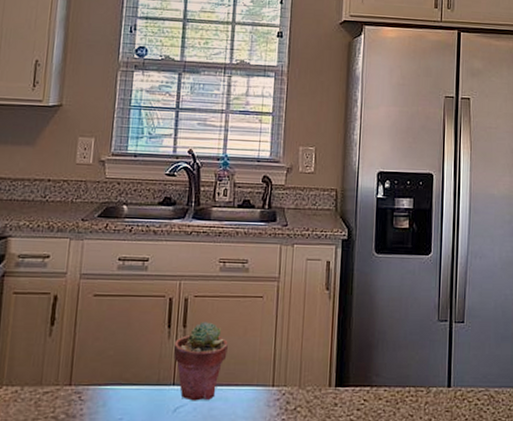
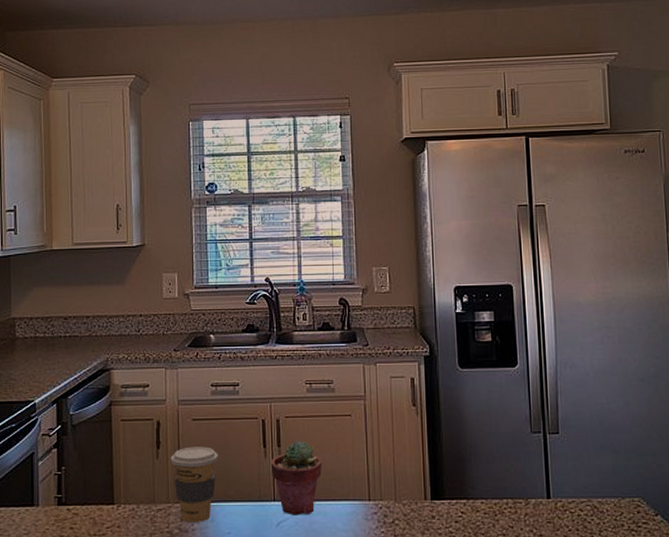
coffee cup: none [64,324,118,407] -> present [170,446,218,522]

